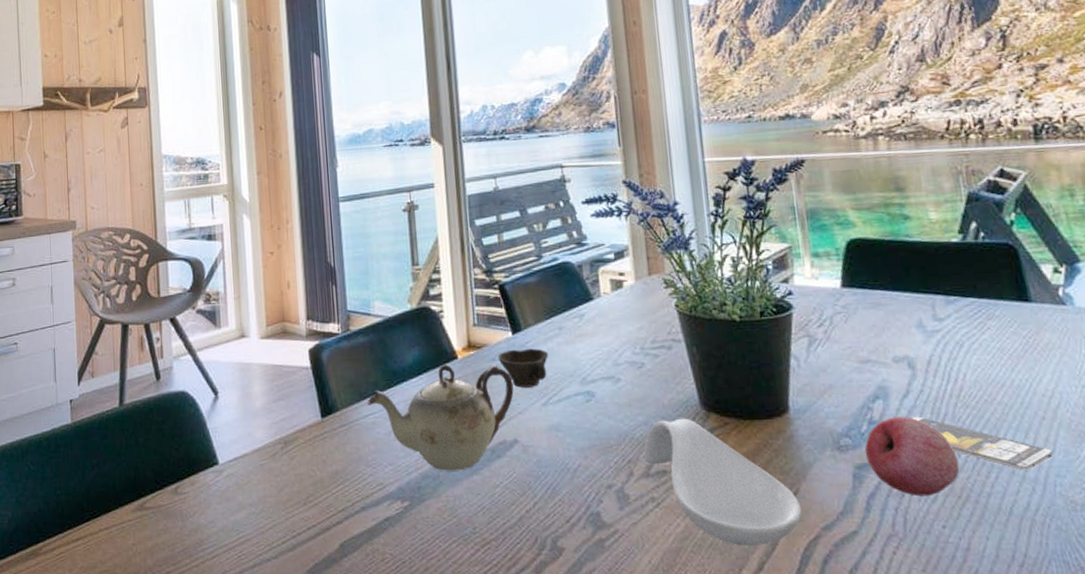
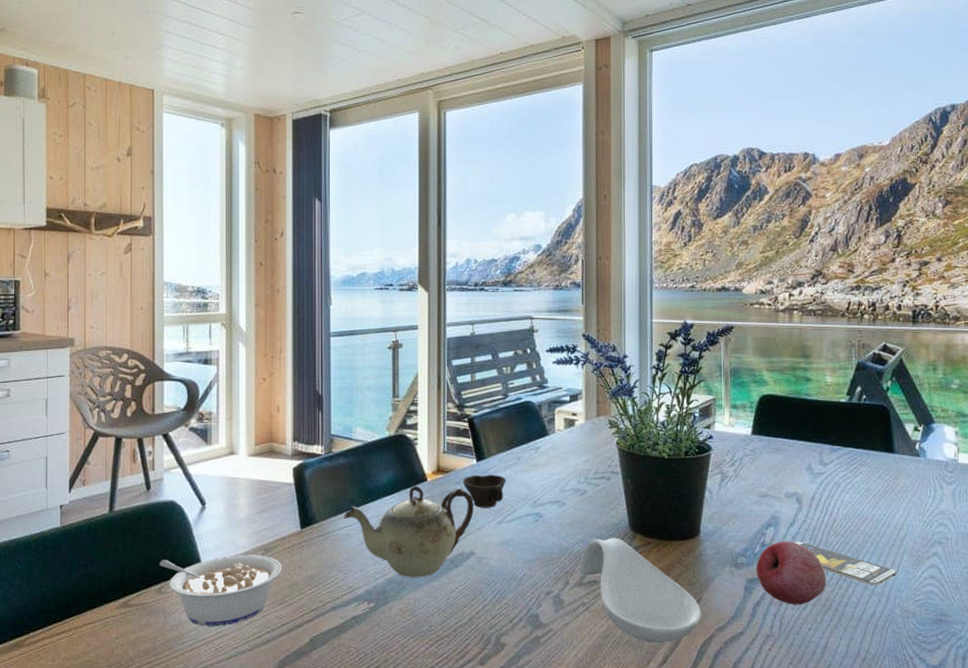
legume: none [174,449,304,531] -> present [160,555,282,627]

